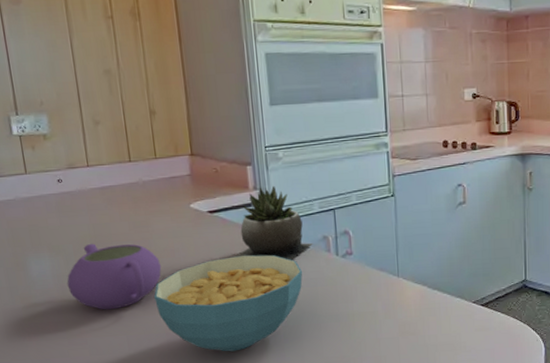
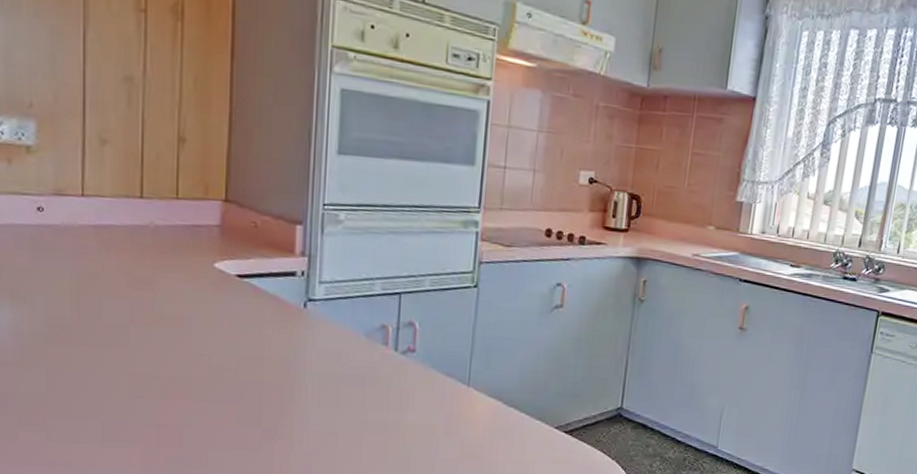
teapot: present [67,243,162,310] -> none [29,295,164,385]
cereal bowl: present [154,255,303,352] -> none [148,335,349,456]
succulent plant: present [233,185,314,260] -> none [261,253,369,350]

